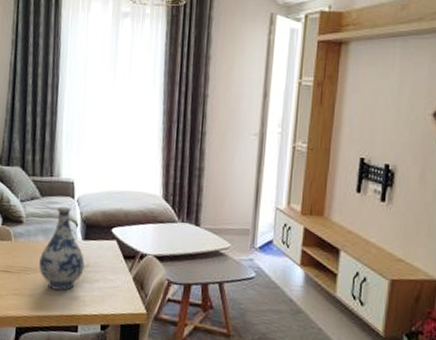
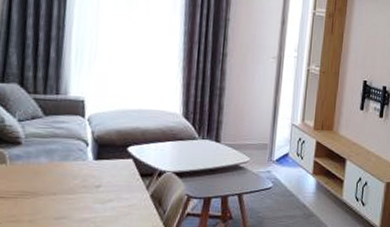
vase: present [39,206,85,290] -> none [41,126,97,213]

